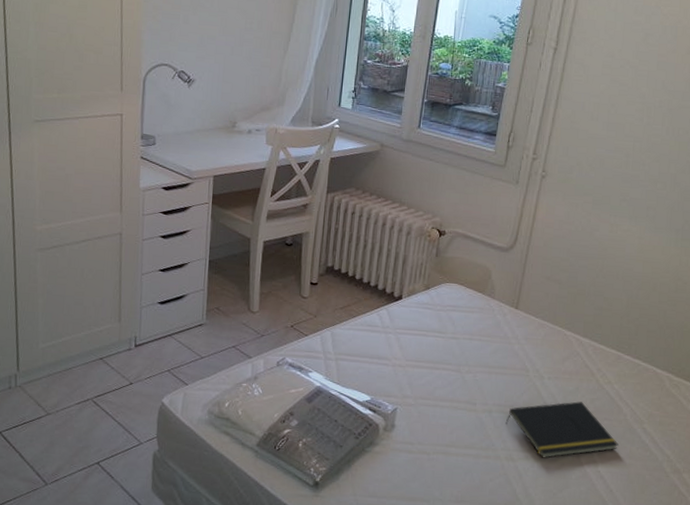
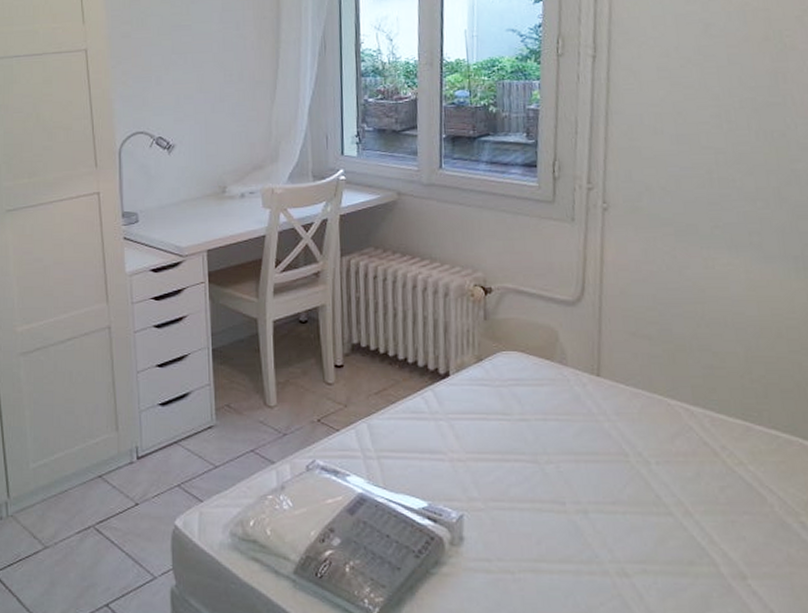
notepad: present [505,401,618,458] -> none [608,491,770,571]

